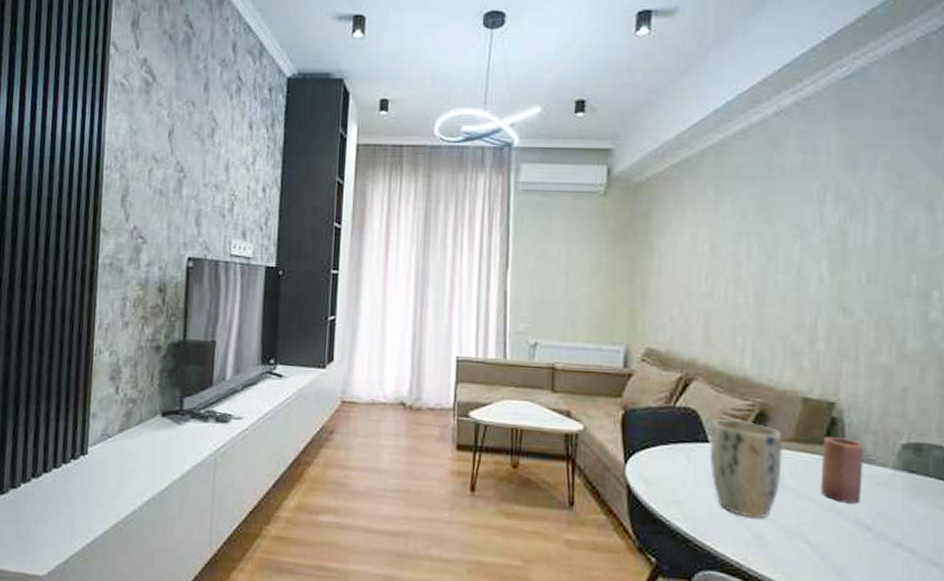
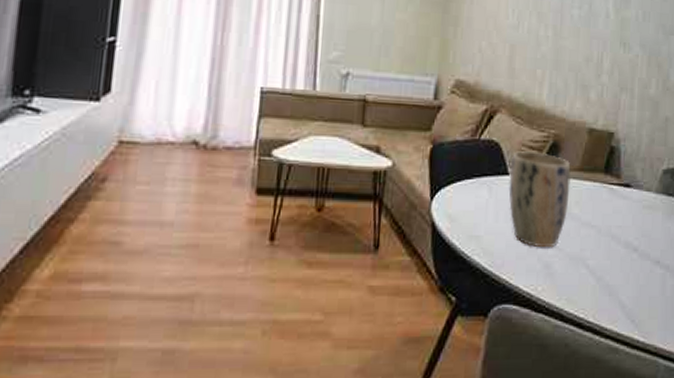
candle: present [820,437,863,504] -> none [599,165,634,227]

